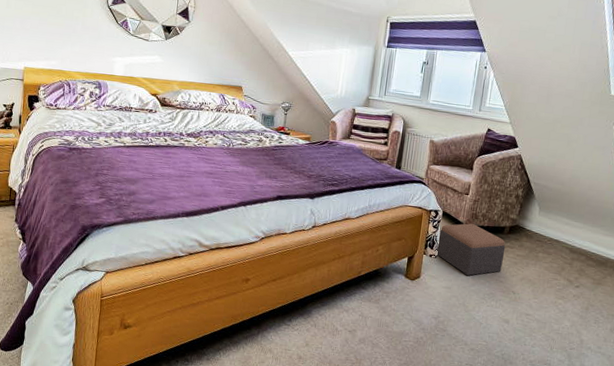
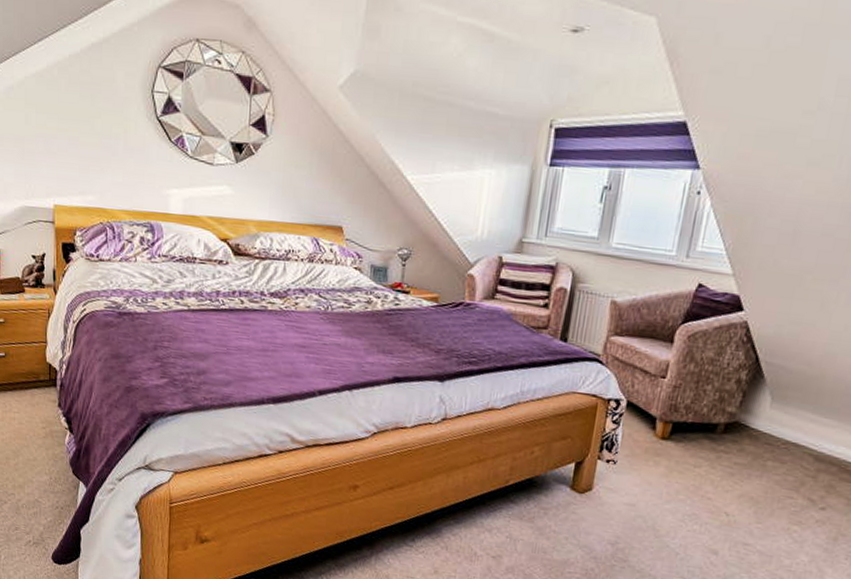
footstool: present [436,223,506,276] -> none [616,418,718,490]

